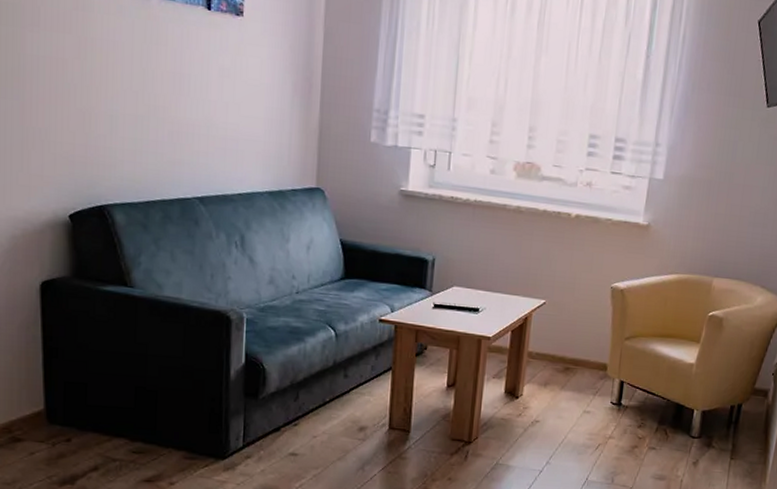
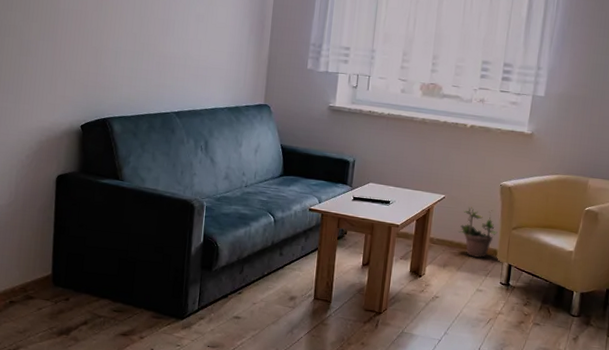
potted plant: none [561,313,608,375] -> present [457,206,498,259]

